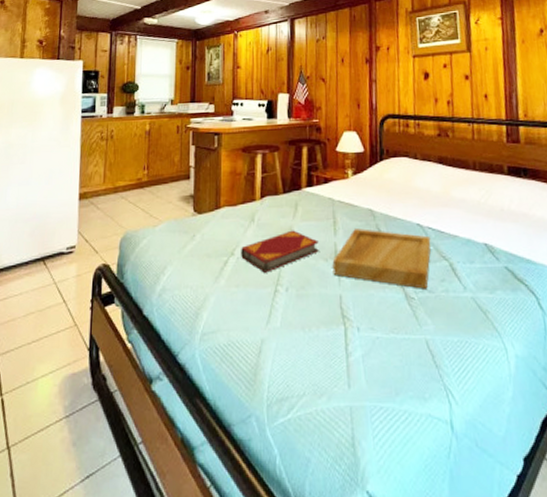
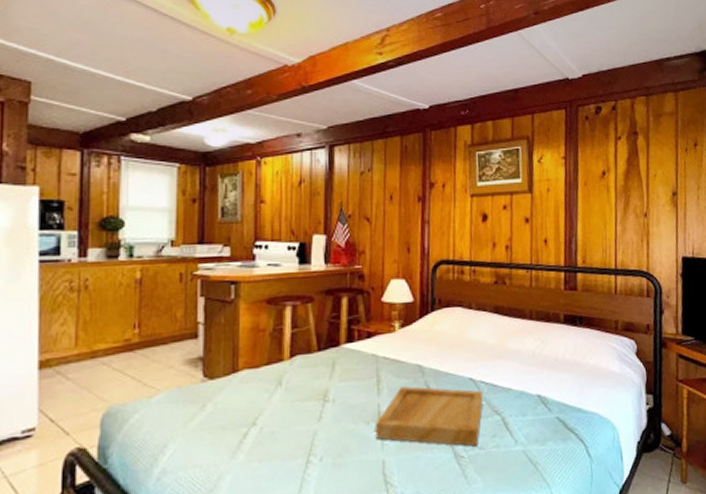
hardback book: present [241,230,319,273] -> none [265,392,360,443]

